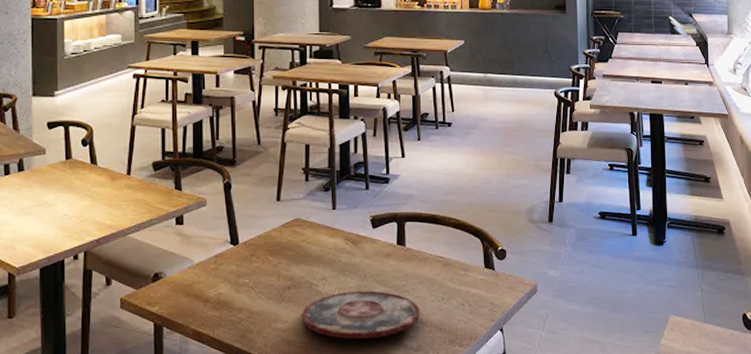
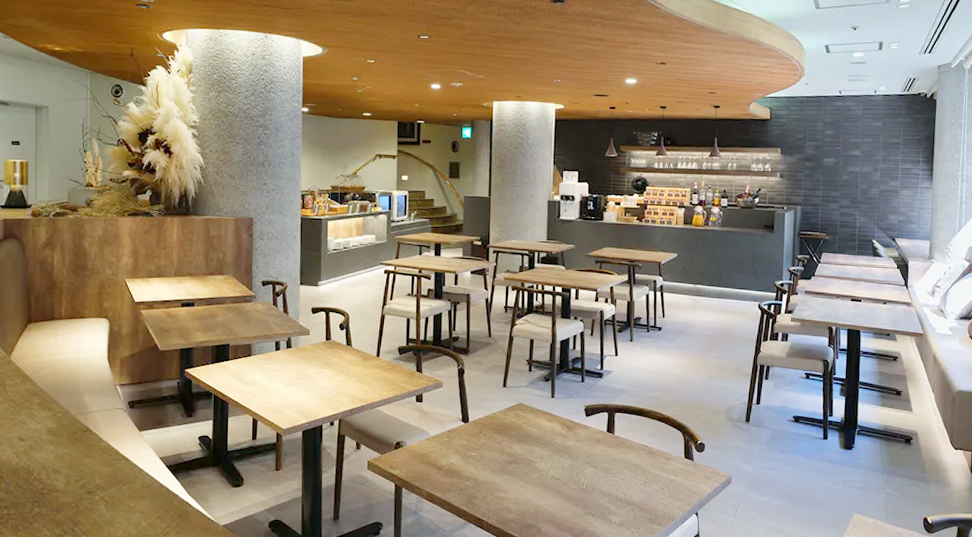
plate: present [301,290,420,340] -> none [520,470,624,512]

